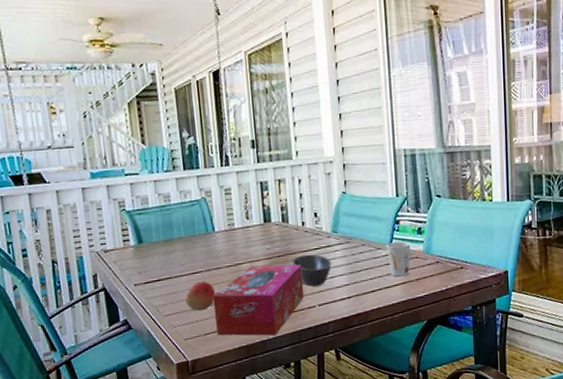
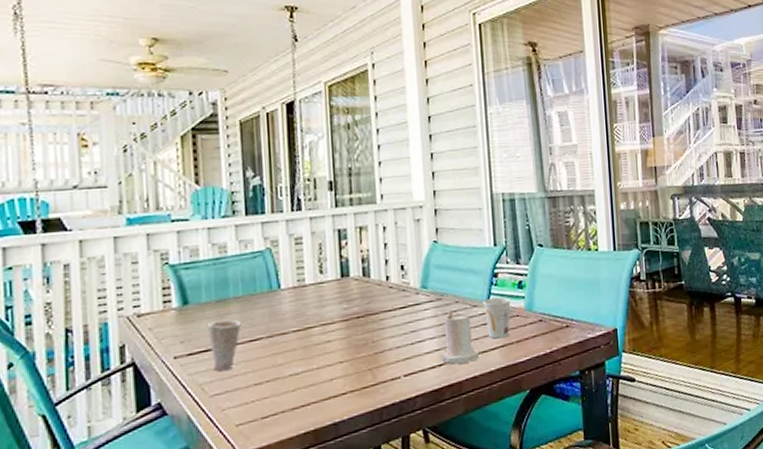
cup: none [159,256,185,297] -> present [208,319,242,372]
fruit: present [185,281,216,311] -> none [239,350,279,389]
tissue box: present [213,264,304,336] -> none [275,326,387,418]
bowl: present [292,254,332,287] -> none [373,314,421,353]
candle: none [350,252,383,297] -> present [441,311,479,364]

